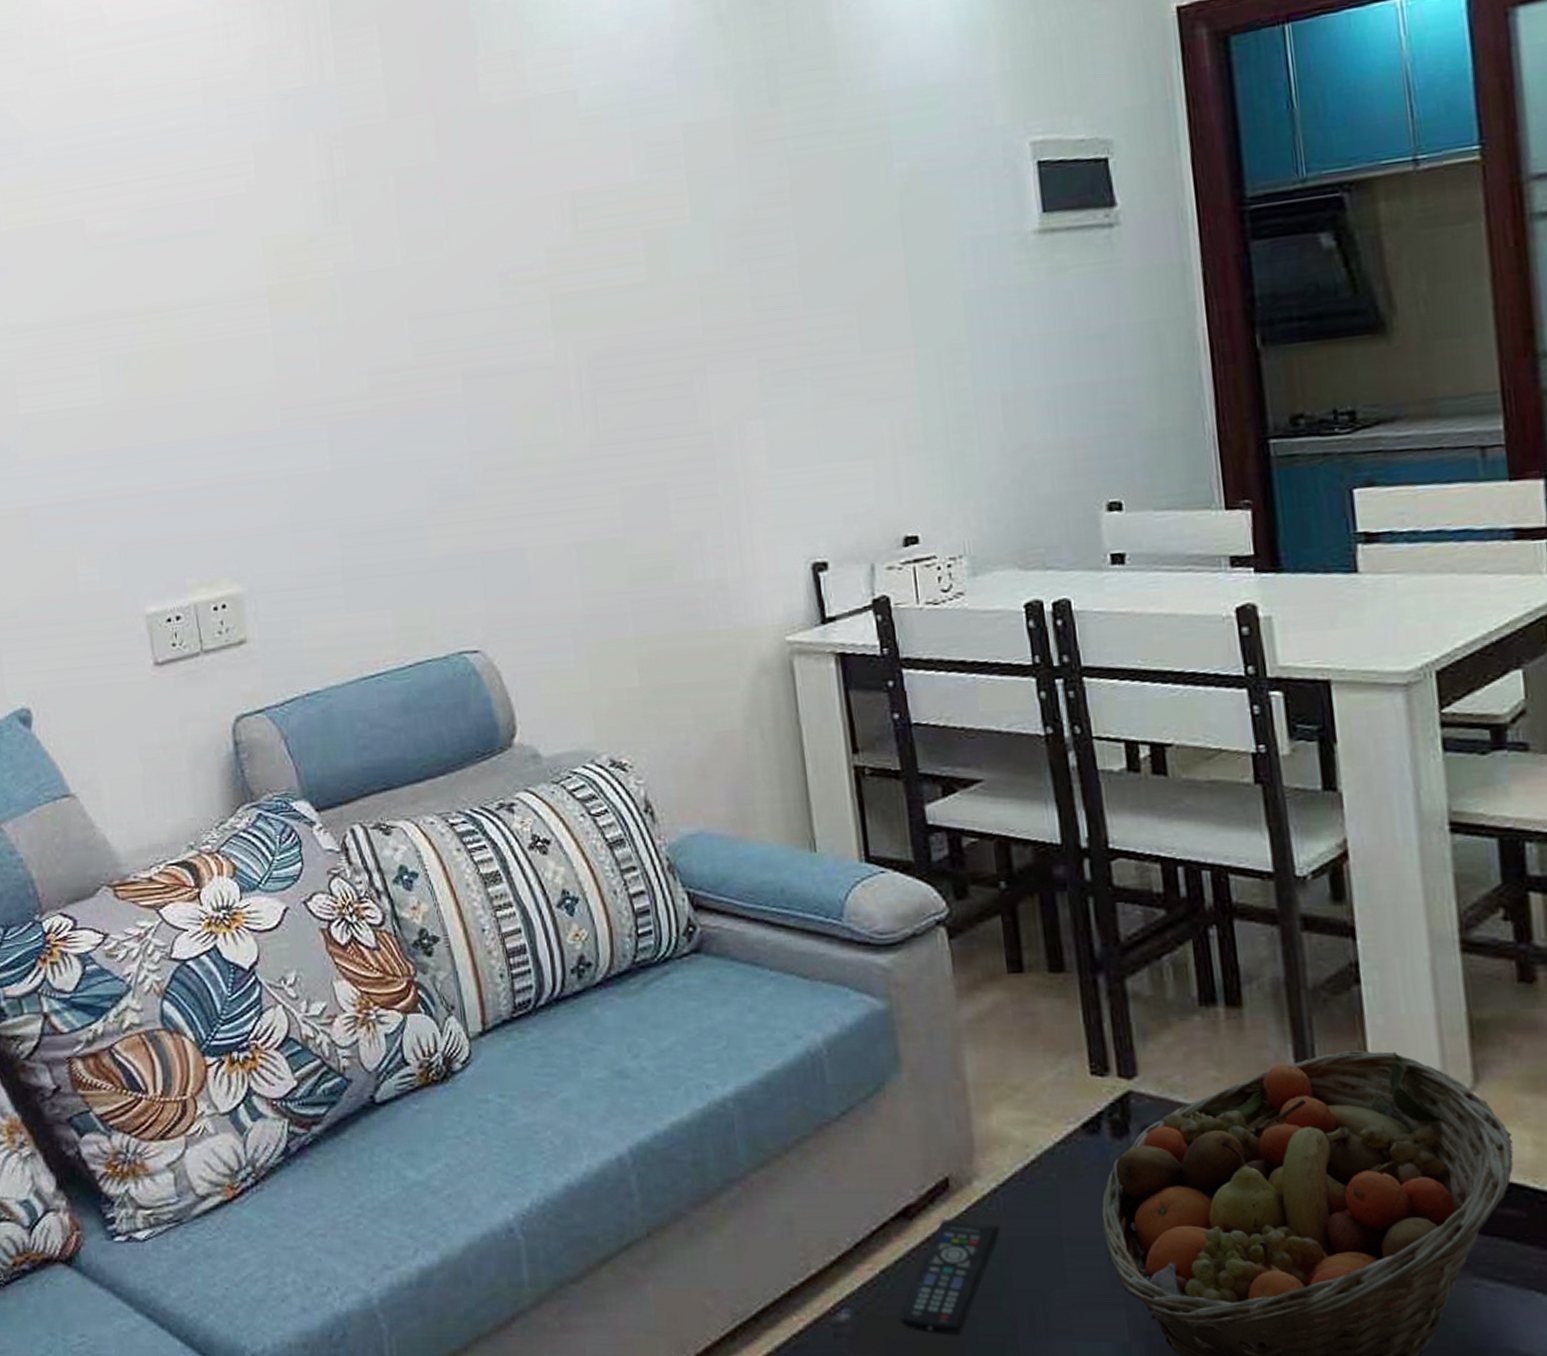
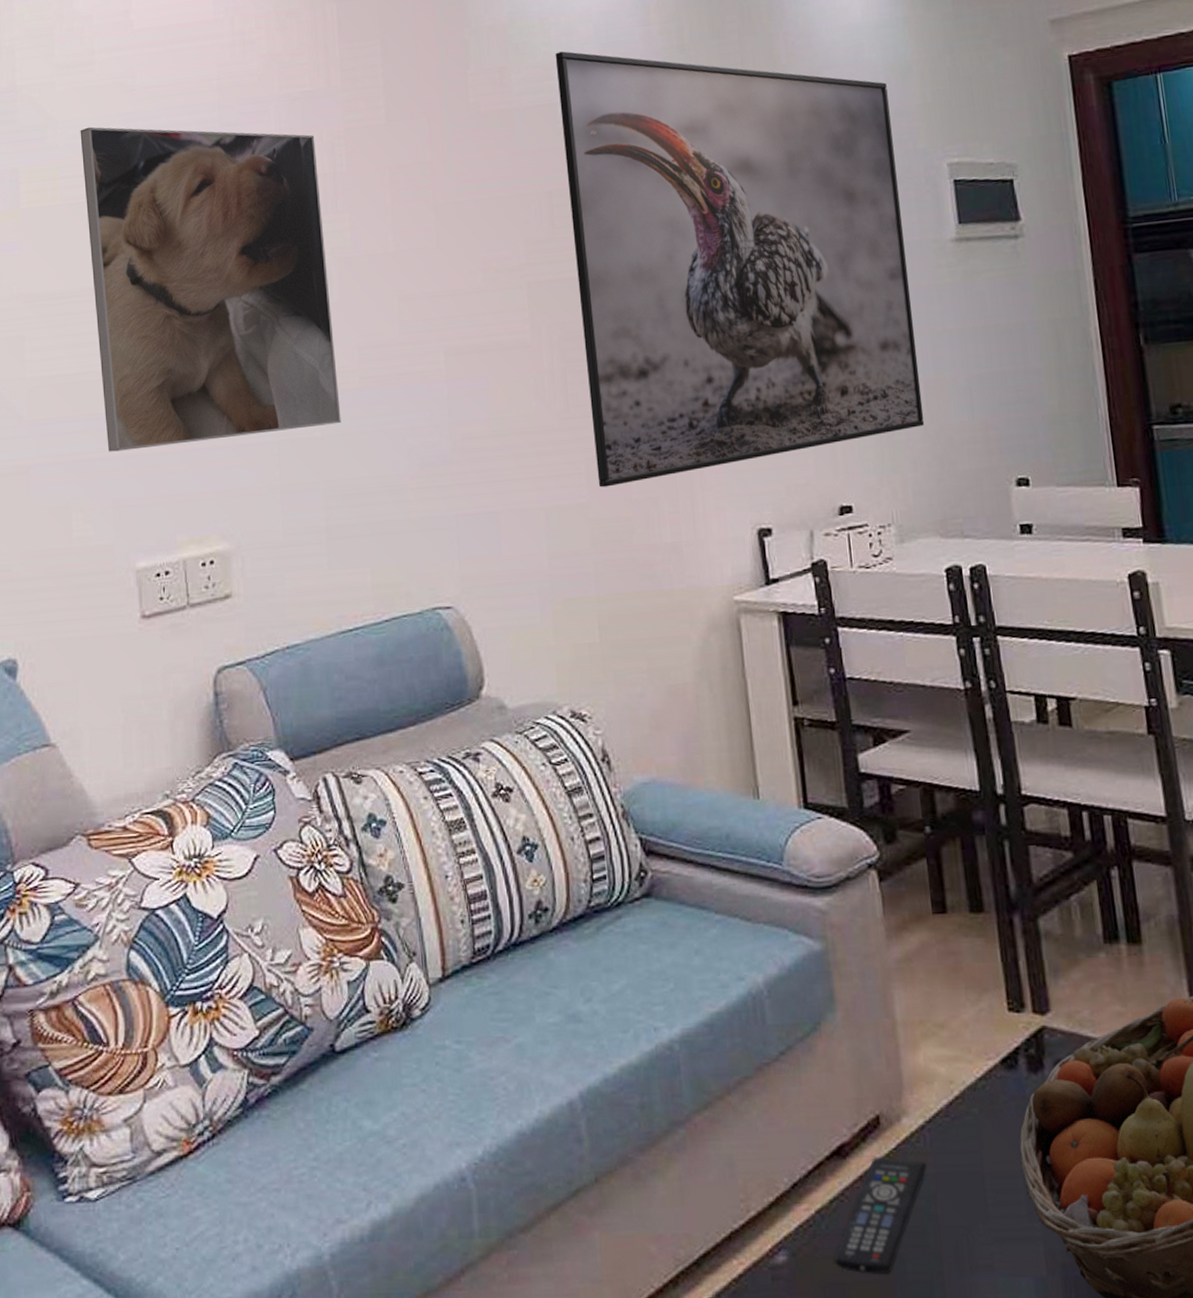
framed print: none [58,137,353,492] -> present [80,126,341,452]
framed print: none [574,29,1002,521] -> present [555,51,925,488]

